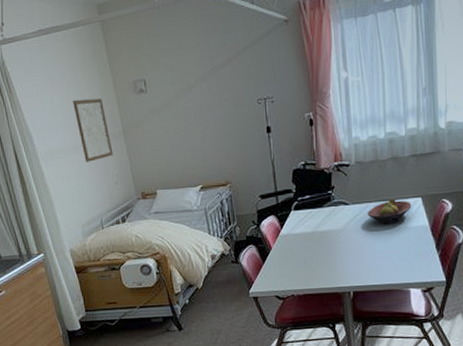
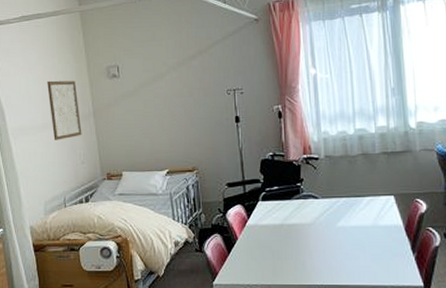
fruit bowl: present [367,198,412,225] -> none [337,195,384,221]

